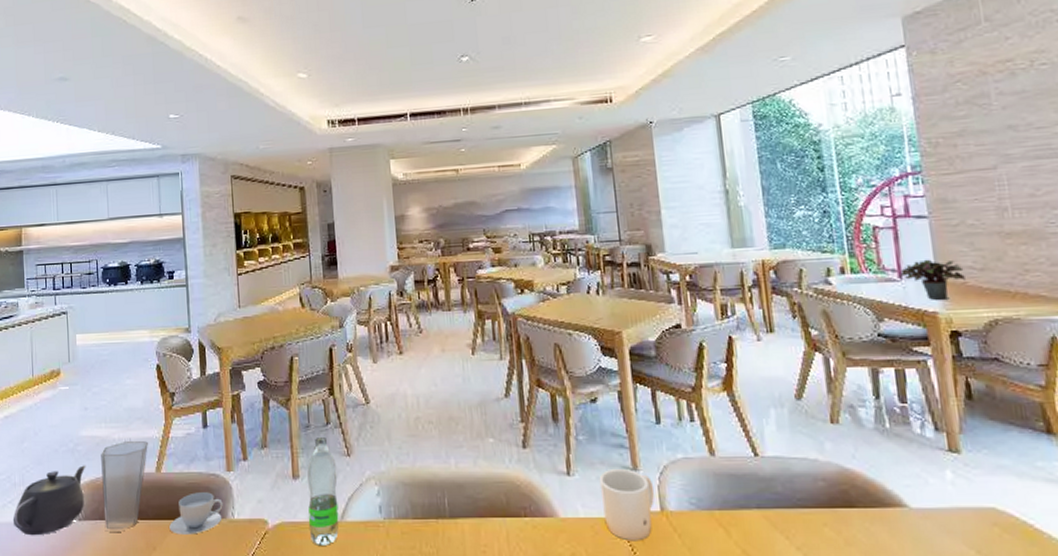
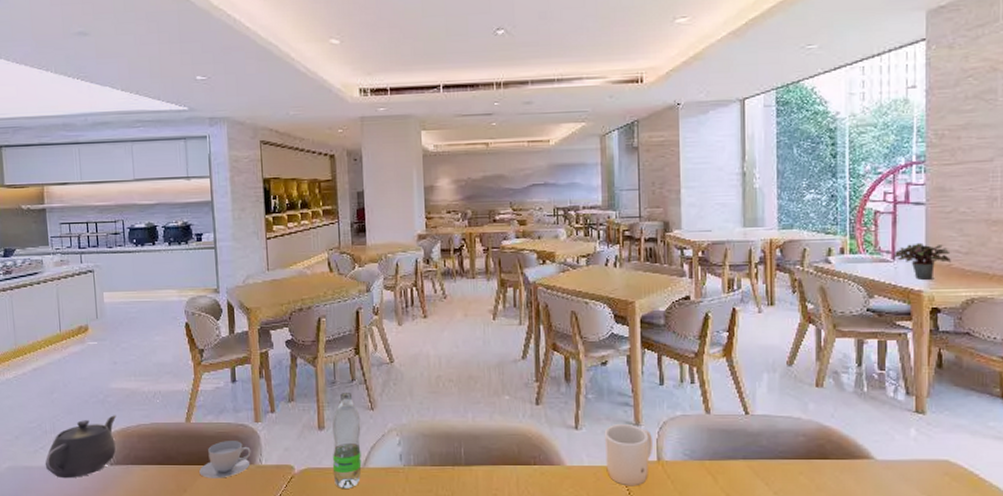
cup: present [101,440,149,532] -> none [131,393,179,475]

